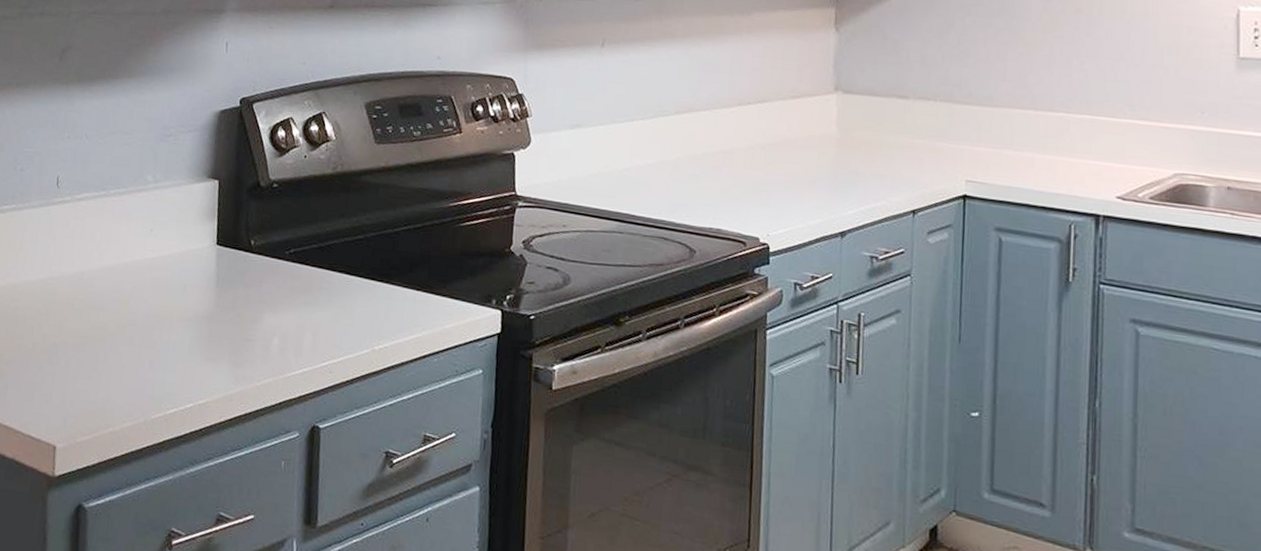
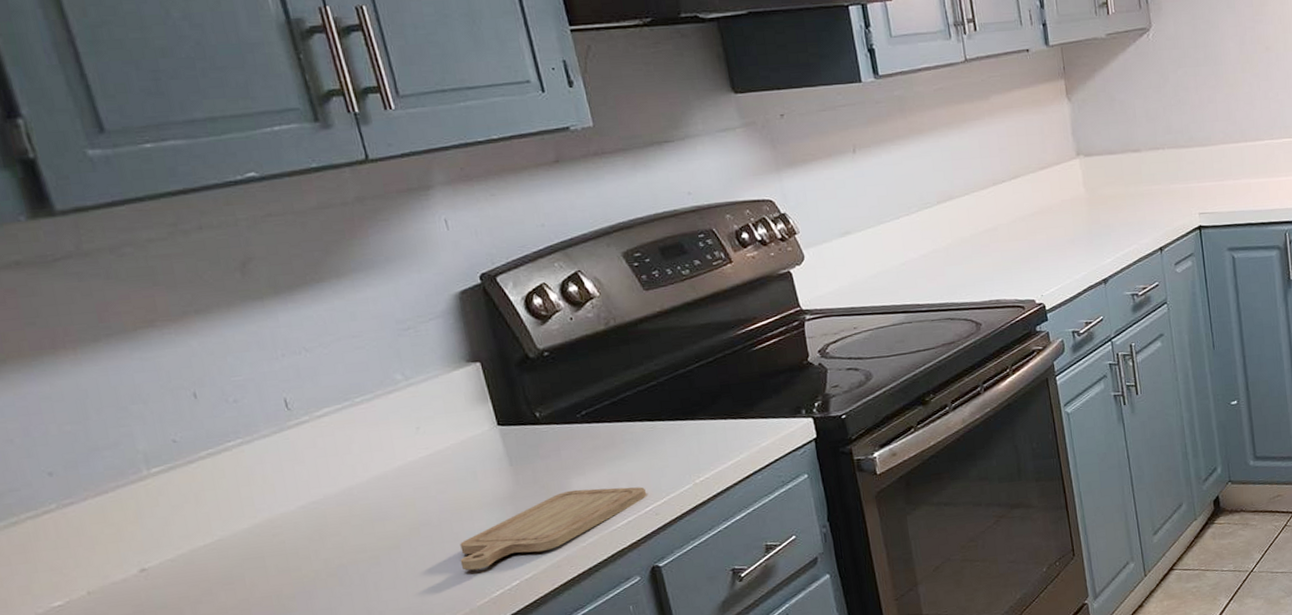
chopping board: none [149,325,327,383] -> present [460,486,647,571]

